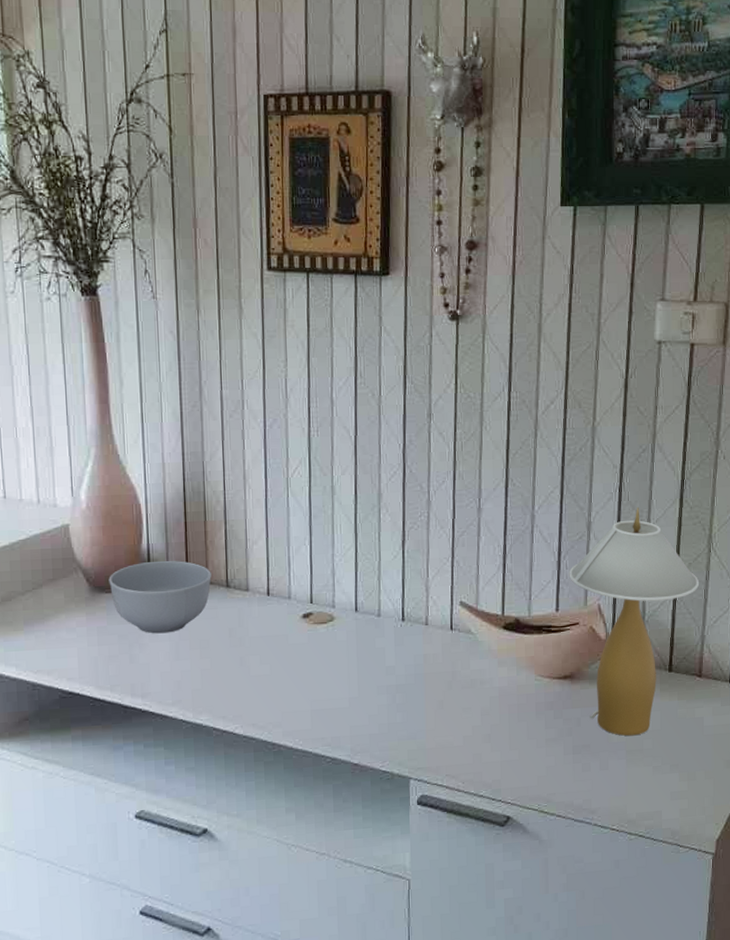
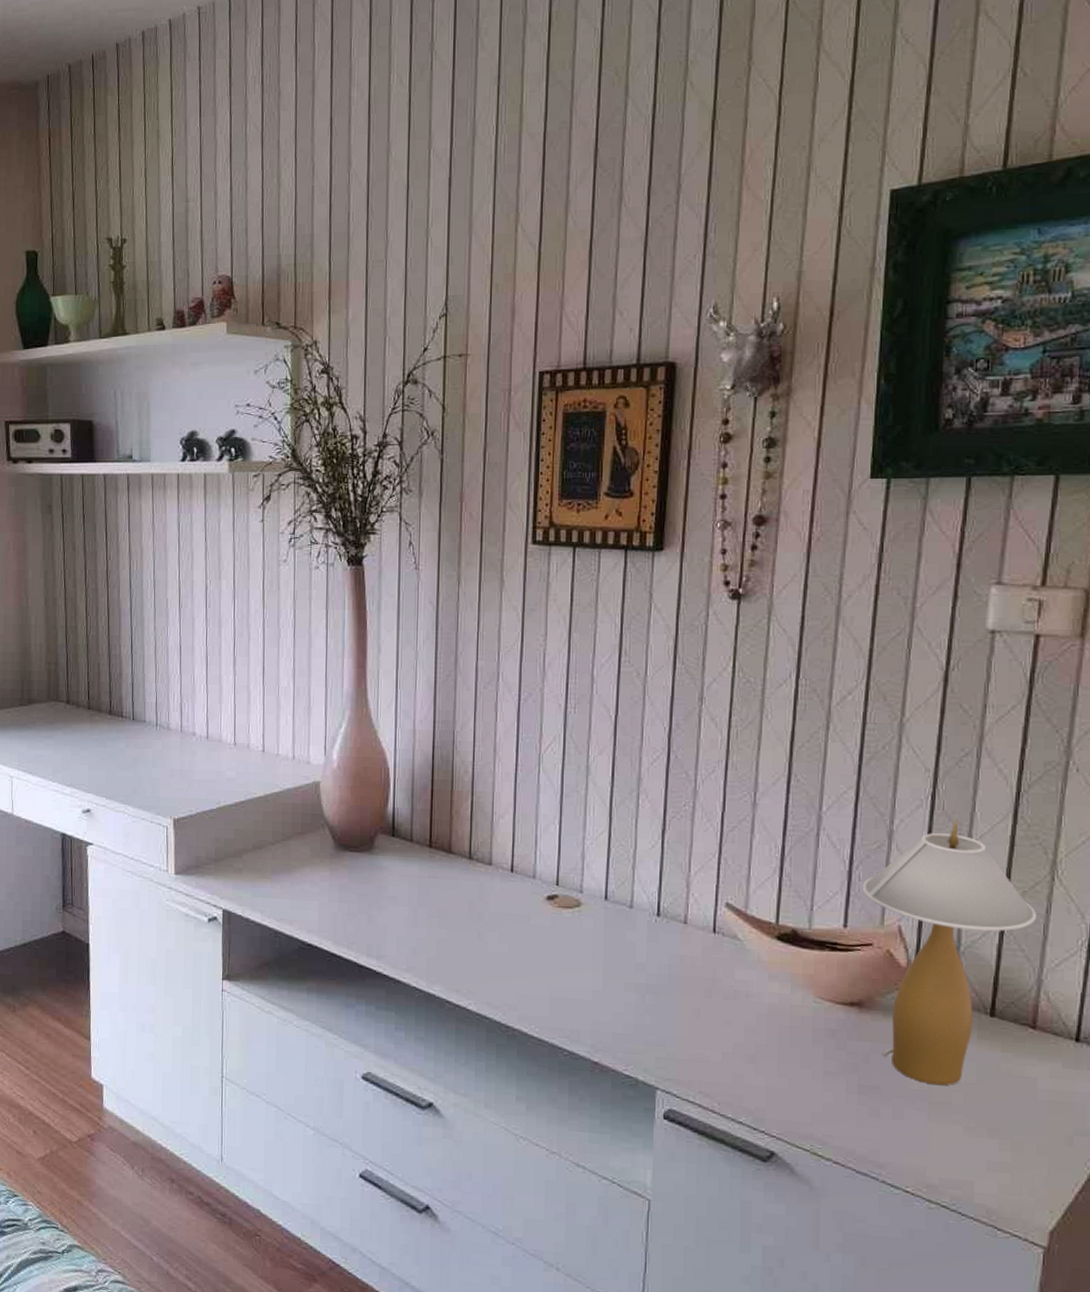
bowl: present [108,560,212,634] -> none [353,825,455,898]

